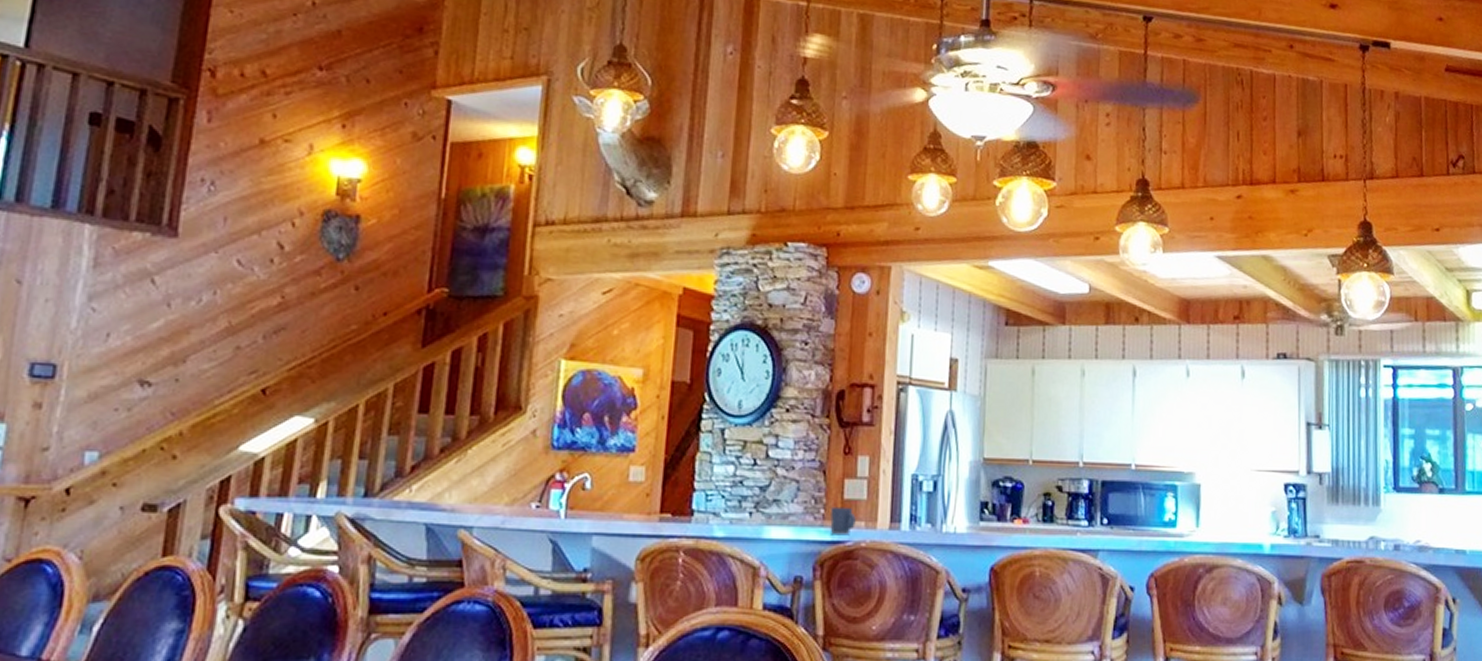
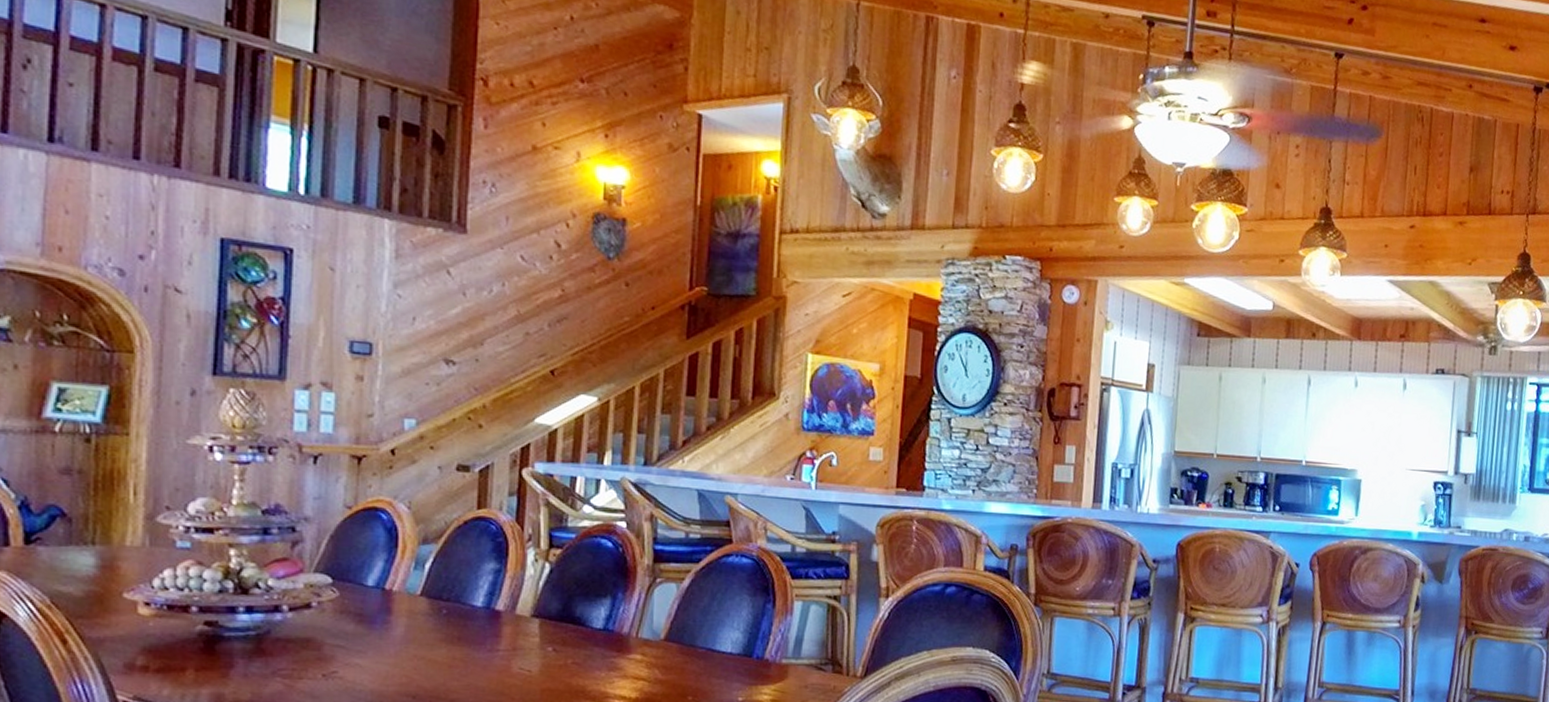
mug: present [830,506,856,534] -> none [1041,487,1064,511]

